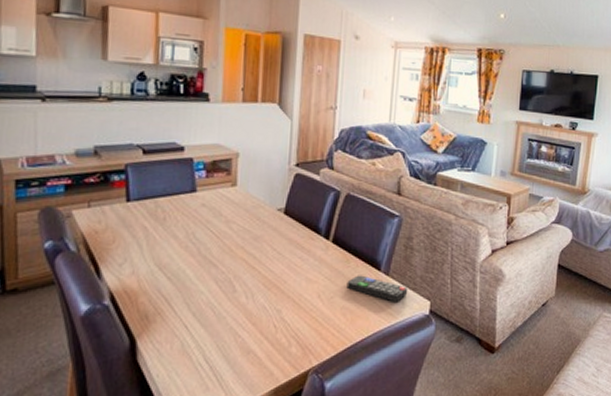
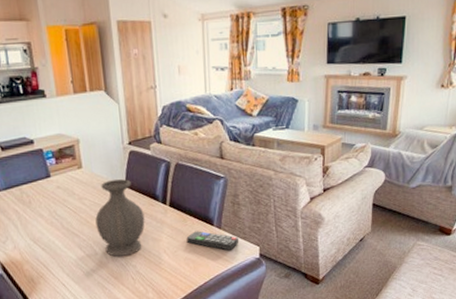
vase: none [240,204,302,297] -> present [95,179,145,257]

